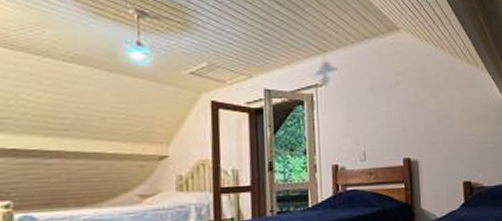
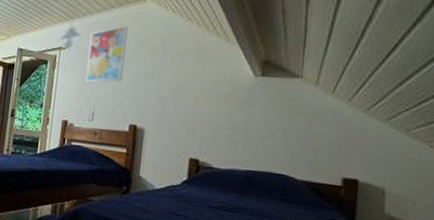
wall art: none [347,58,389,120] -> present [85,26,128,83]

